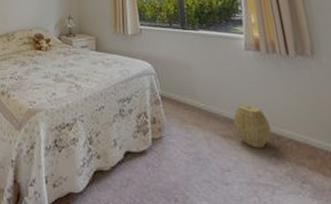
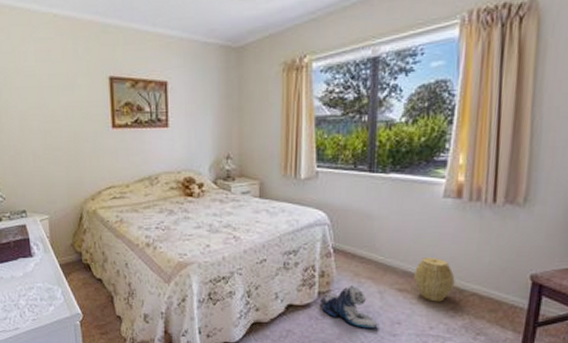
plush toy: none [154,131,211,177] -> present [320,285,380,329]

